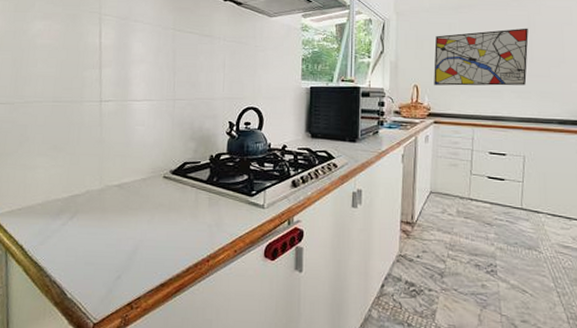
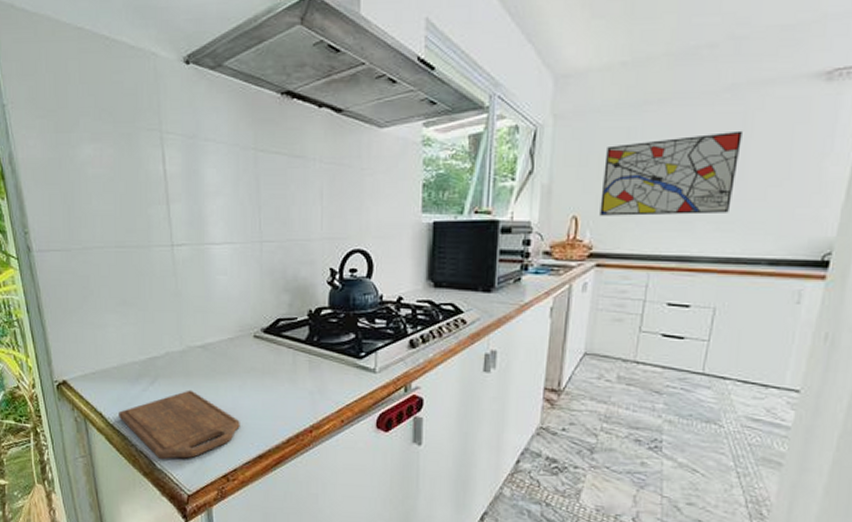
cutting board: none [37,224,147,290] -> present [119,390,240,460]

